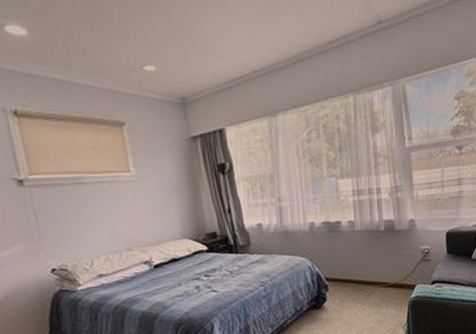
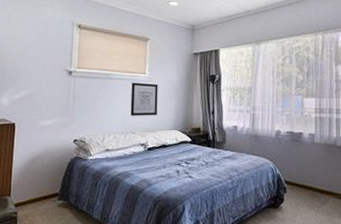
wall art: none [113,183,158,229] -> present [130,82,158,116]

